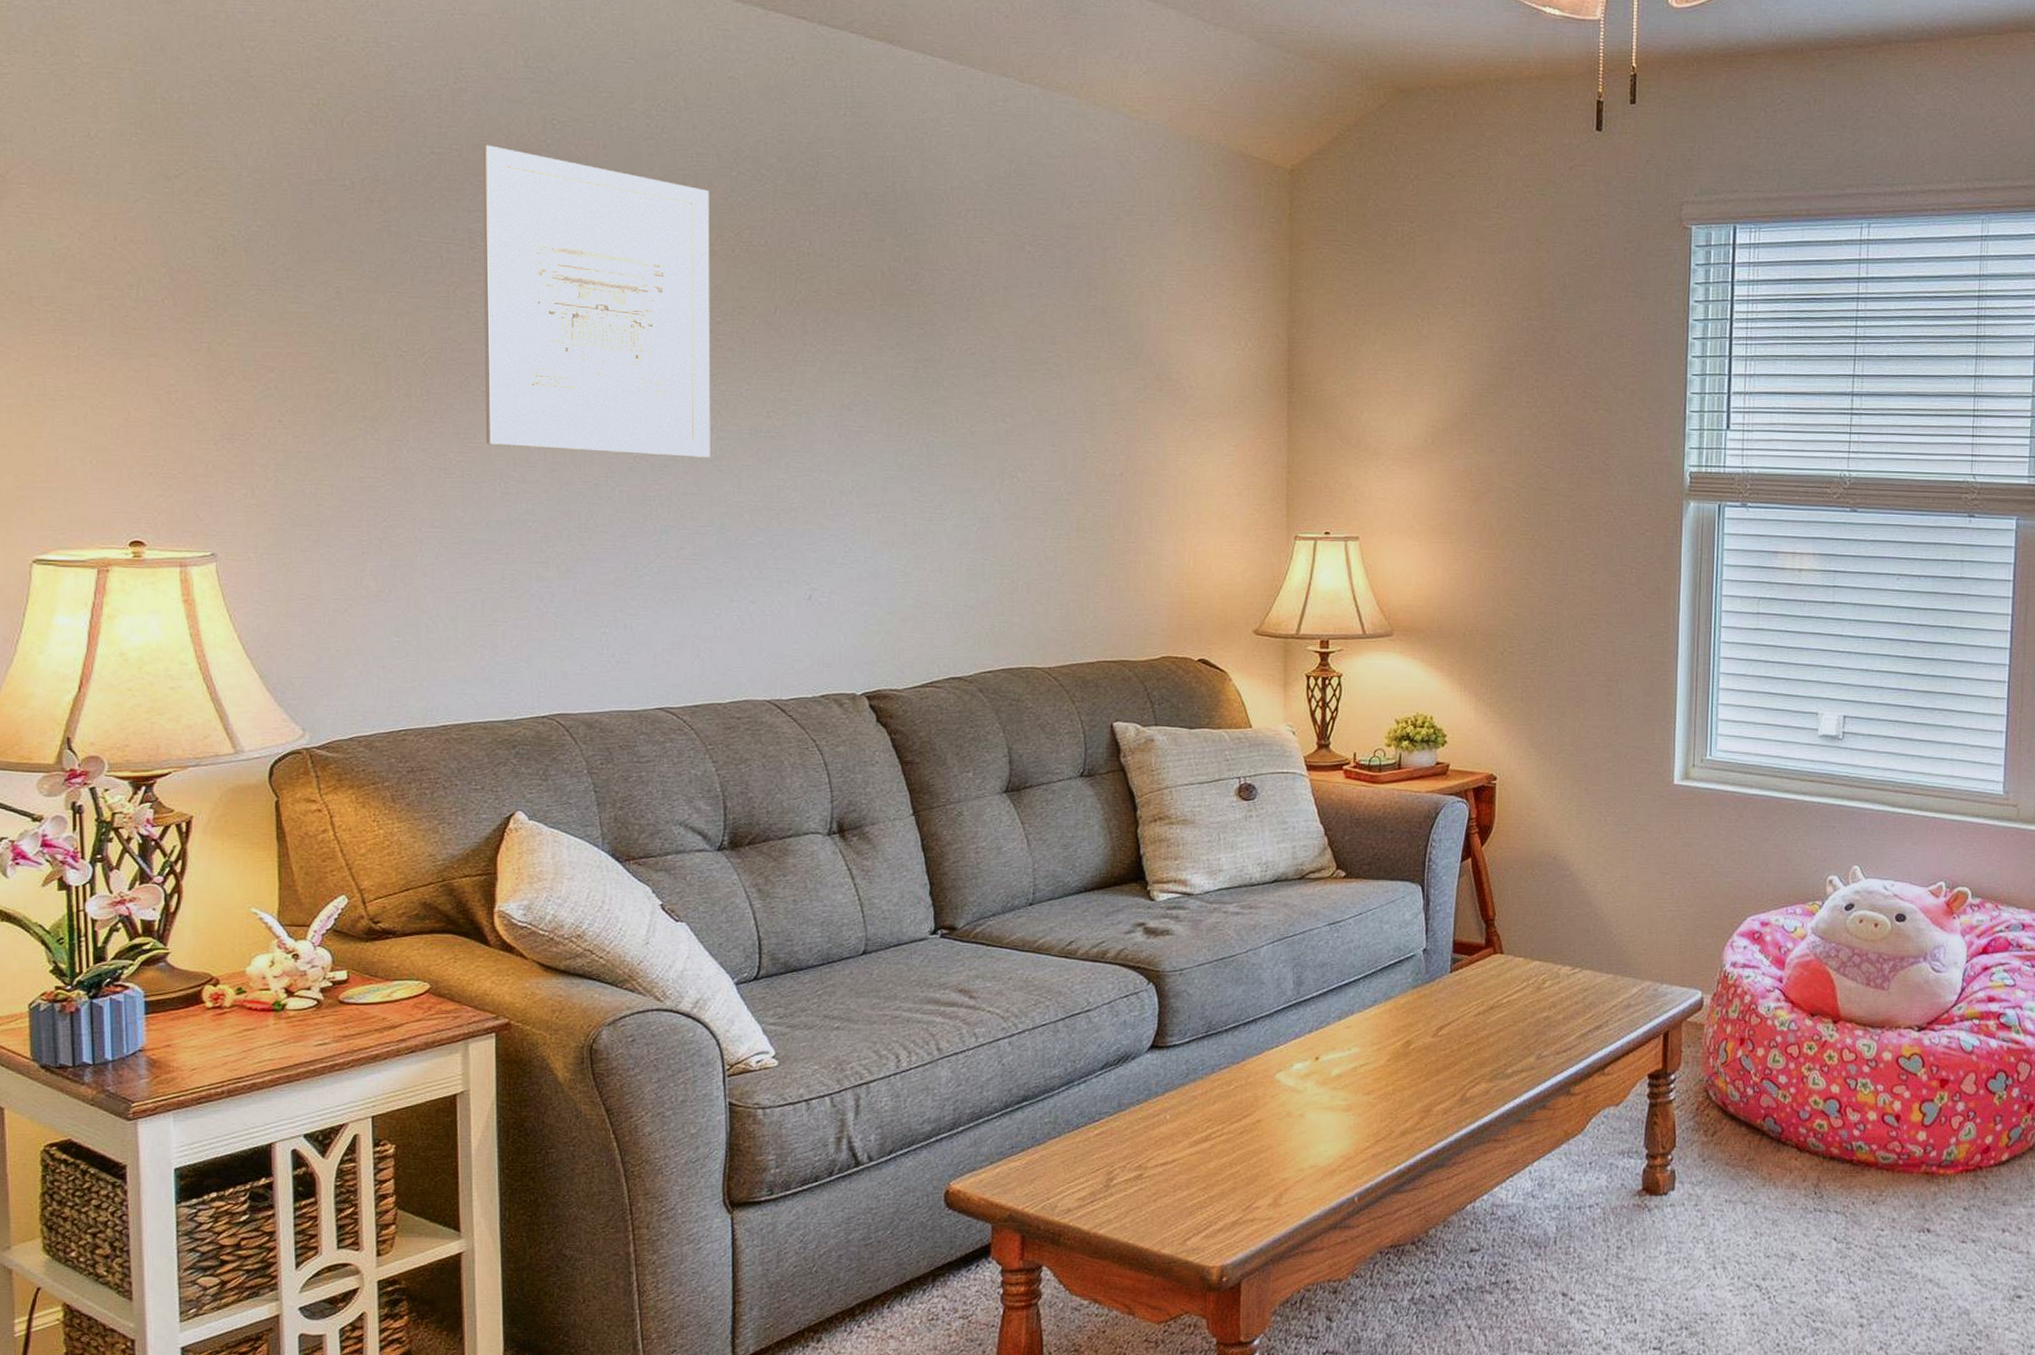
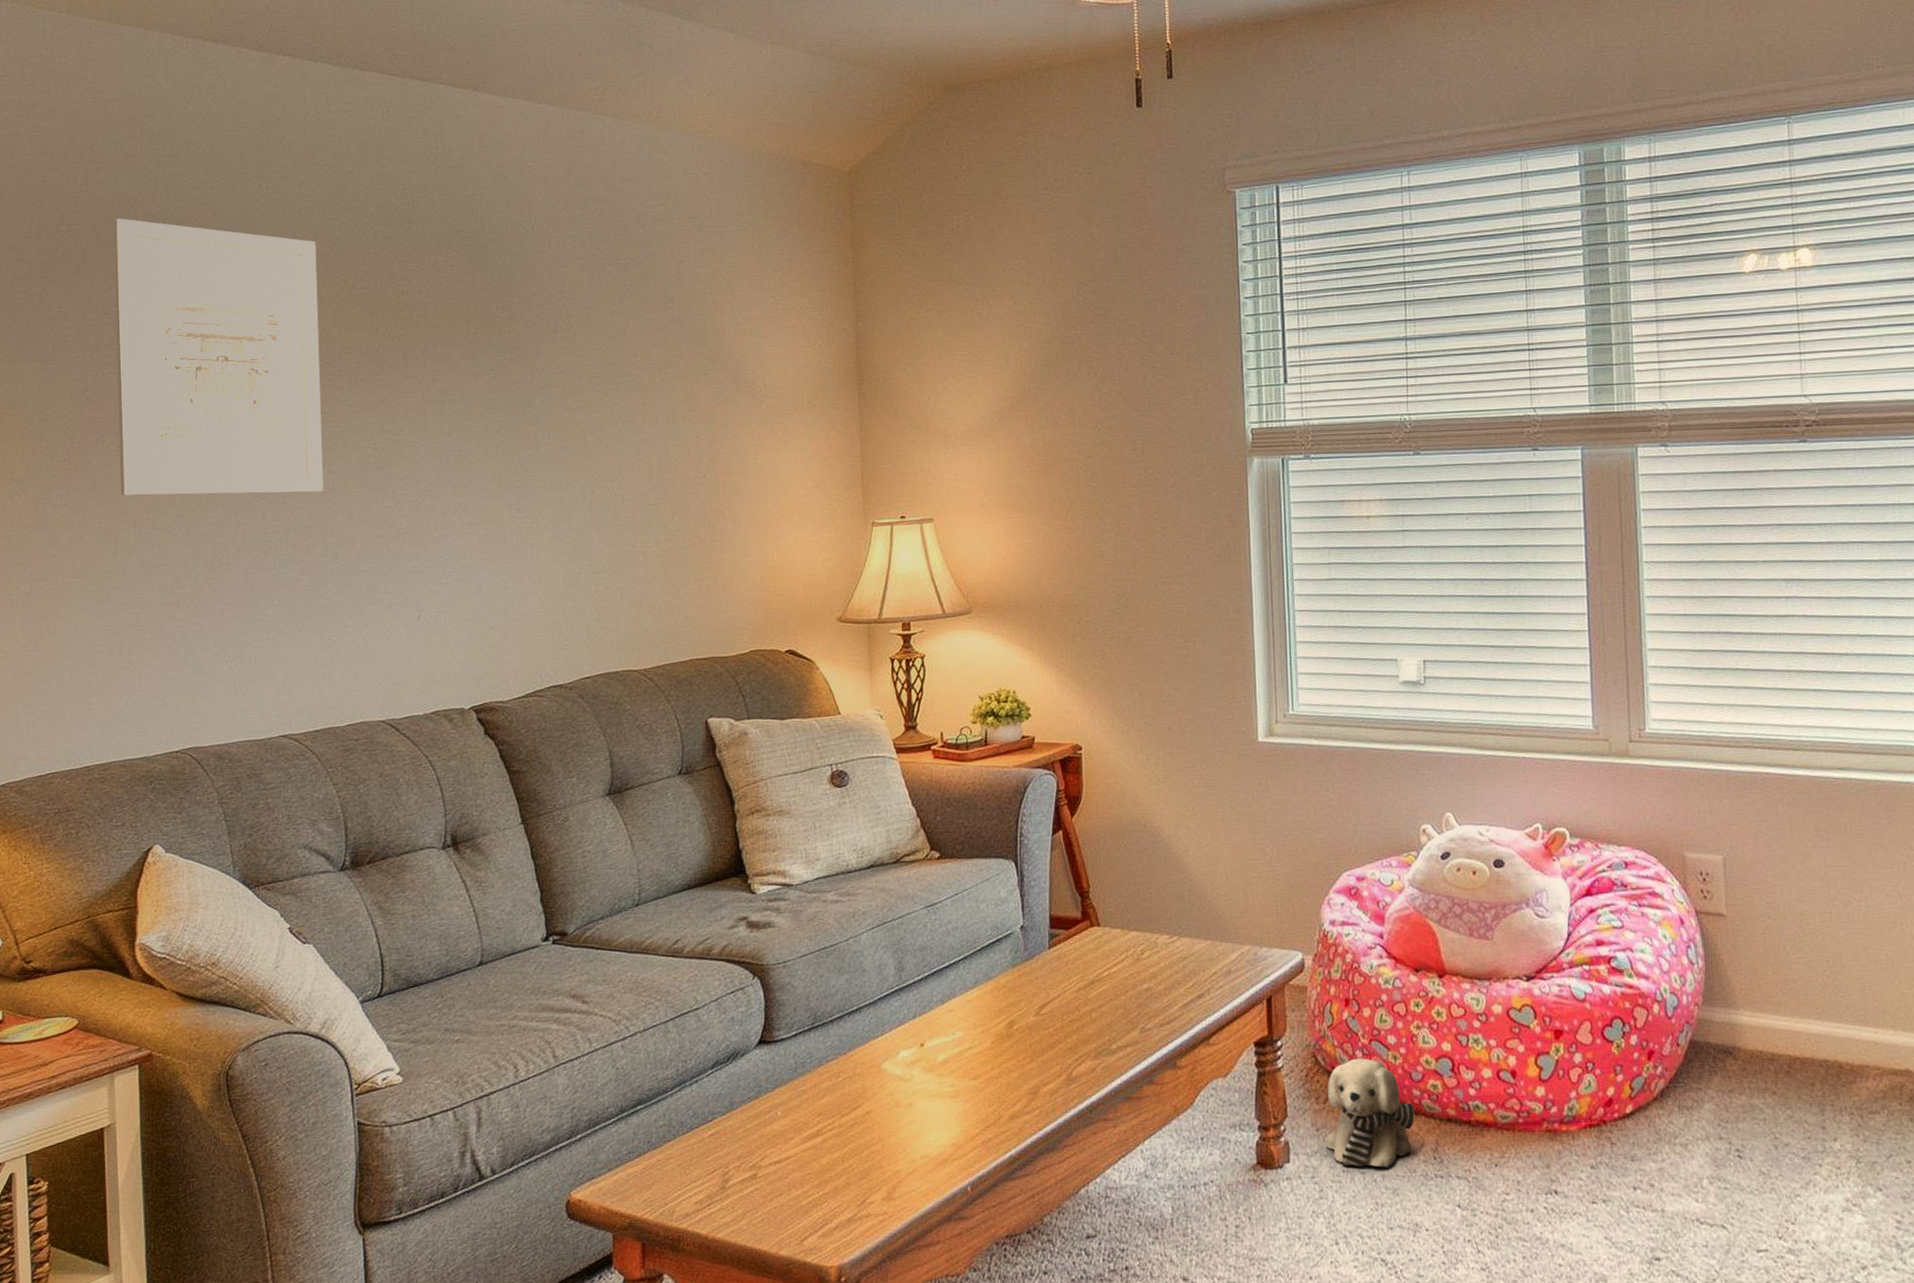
plush toy: none [1711,1095,1799,1199] -> present [1326,1058,1415,1167]

